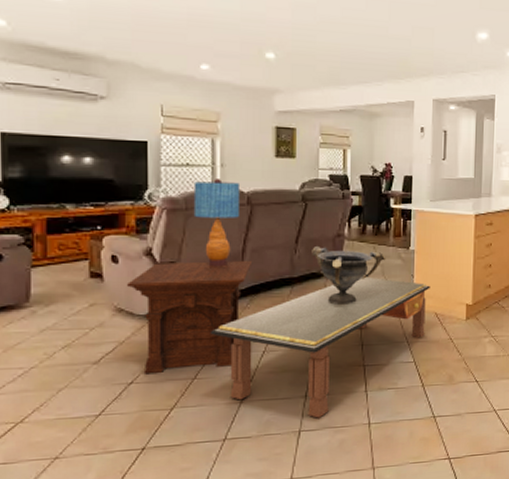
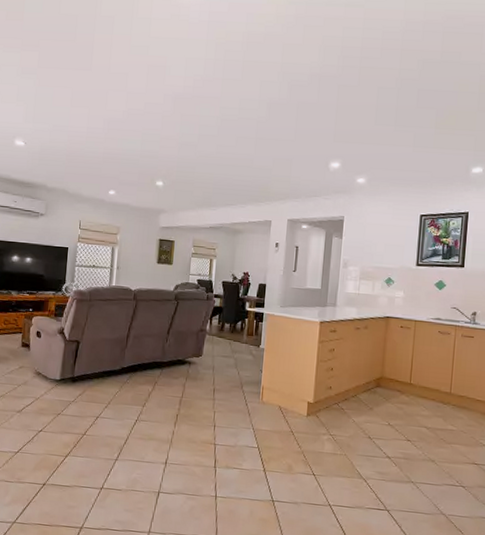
side table: present [127,261,253,374] -> none [45,340,134,429]
table lamp: present [193,177,241,267] -> none [94,277,130,348]
coffee table: present [209,276,430,418] -> none [98,367,276,484]
decorative bowl: present [312,247,386,305] -> none [179,338,240,390]

